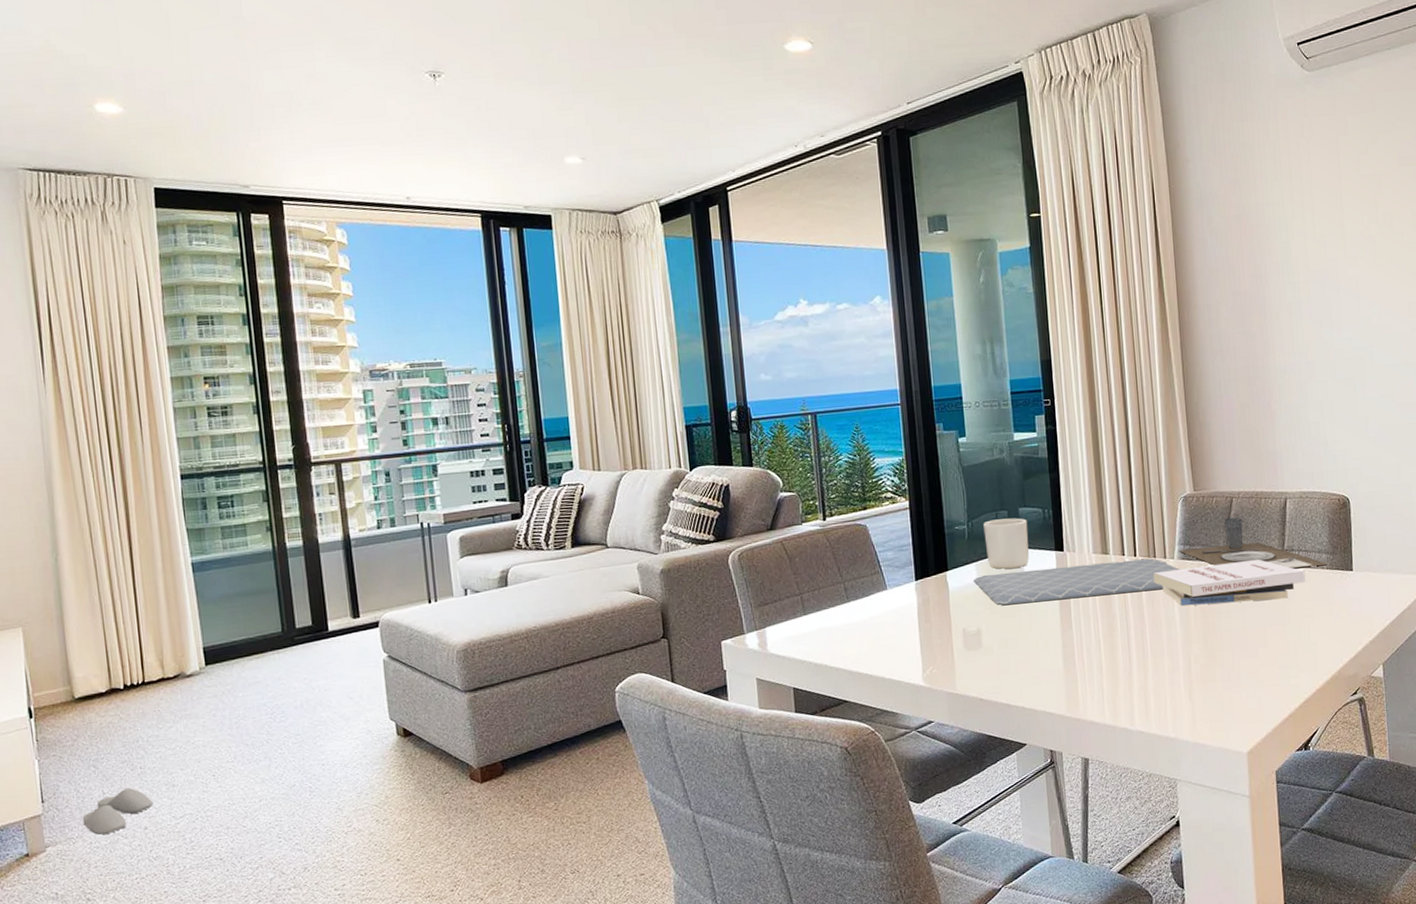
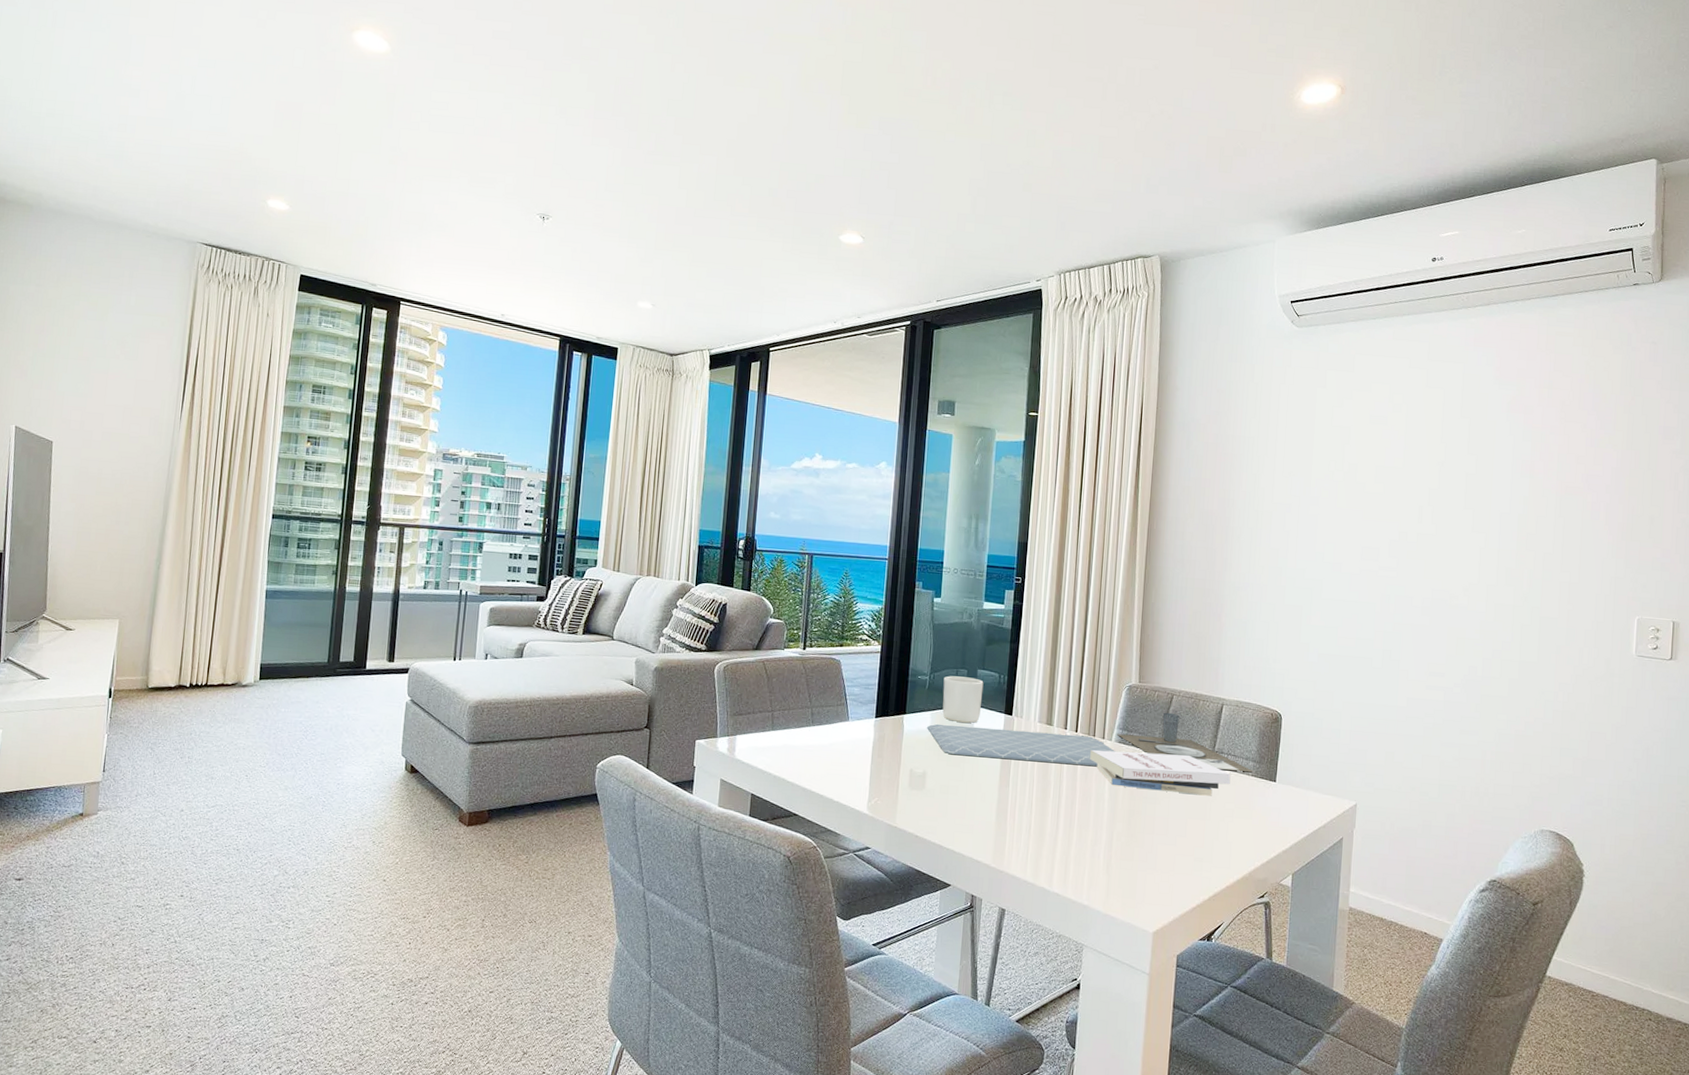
slippers: present [82,787,154,835] -> none [132,772,193,809]

